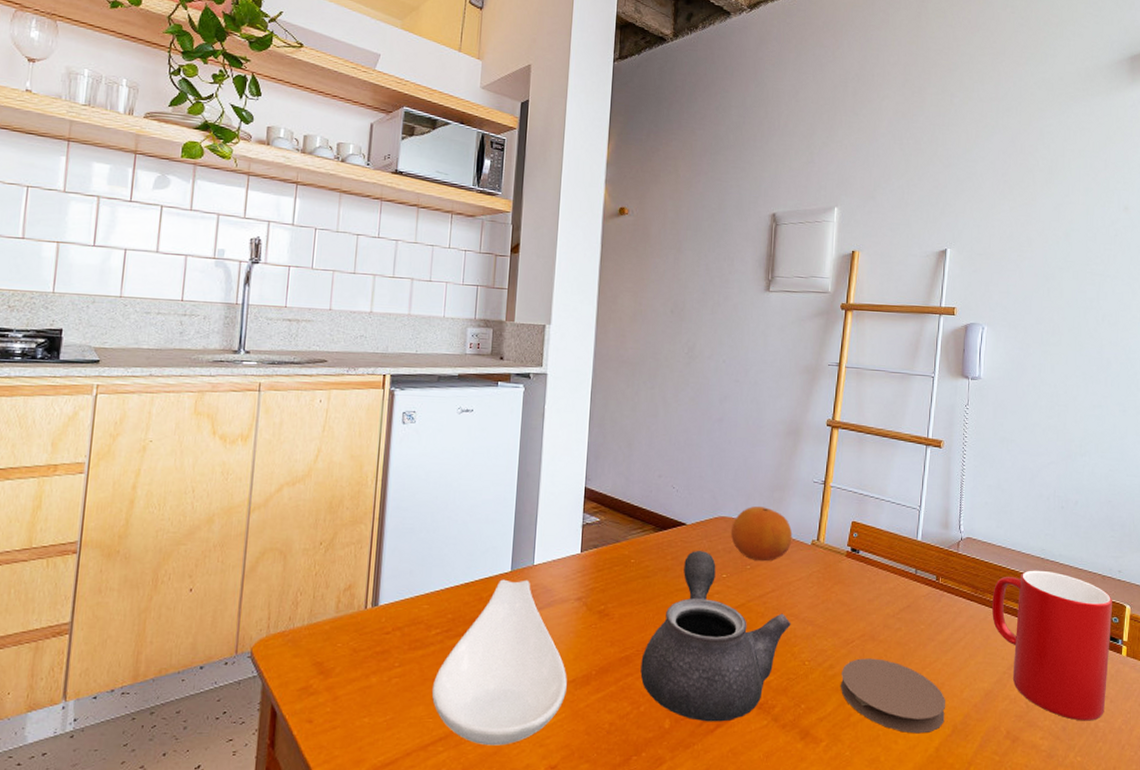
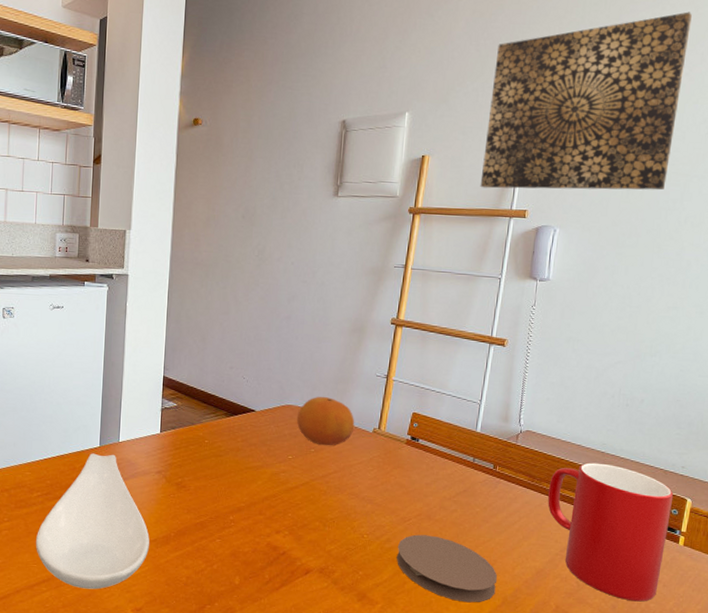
teapot: present [640,551,791,722] -> none [213,434,351,582]
wall art: none [909,121,1093,289] -> present [480,12,692,190]

